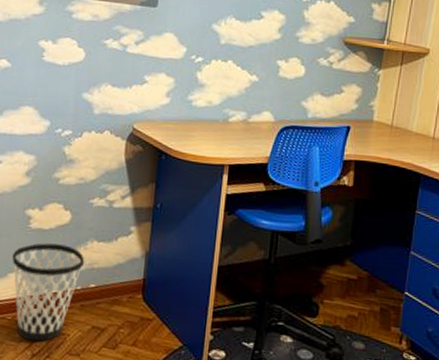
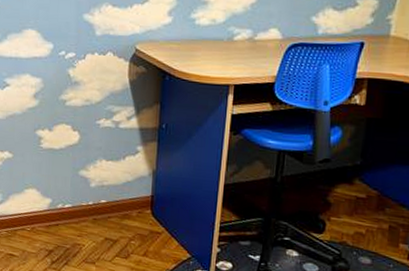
wastebasket: present [12,243,84,342] -> none [27,161,94,251]

